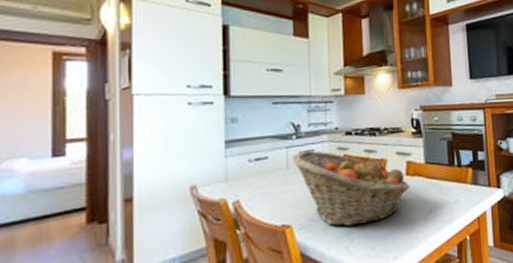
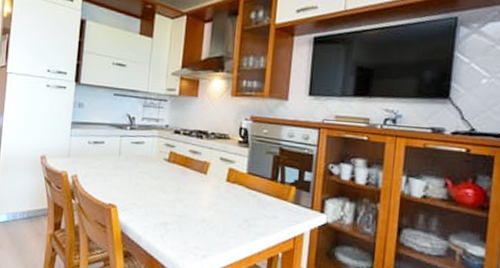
fruit basket: present [292,151,410,227] -> none [124,142,229,219]

